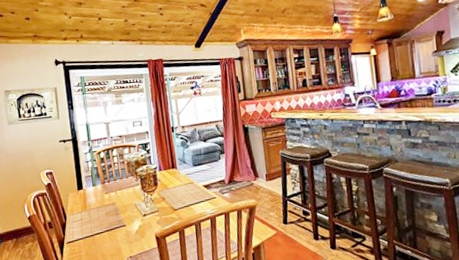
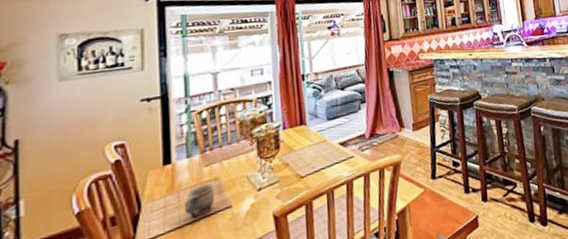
mug: none [94,206,114,230] -> present [184,183,215,218]

